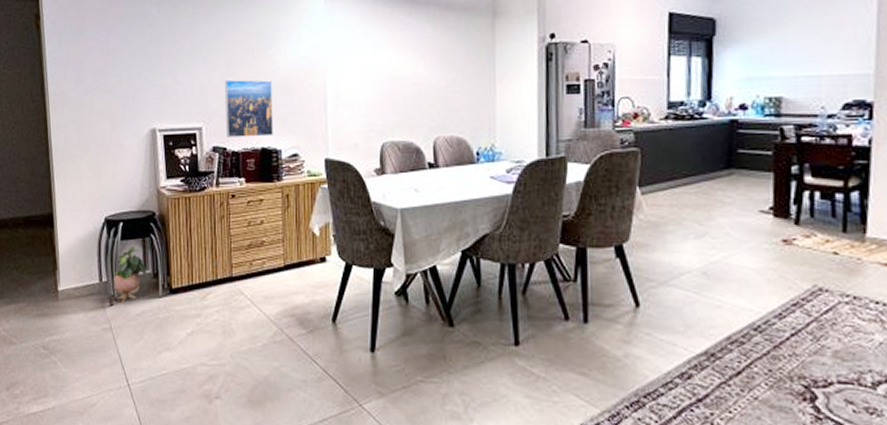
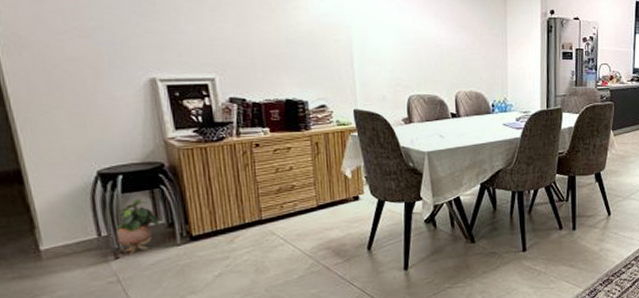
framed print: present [224,79,273,137] -> none [238,31,298,89]

